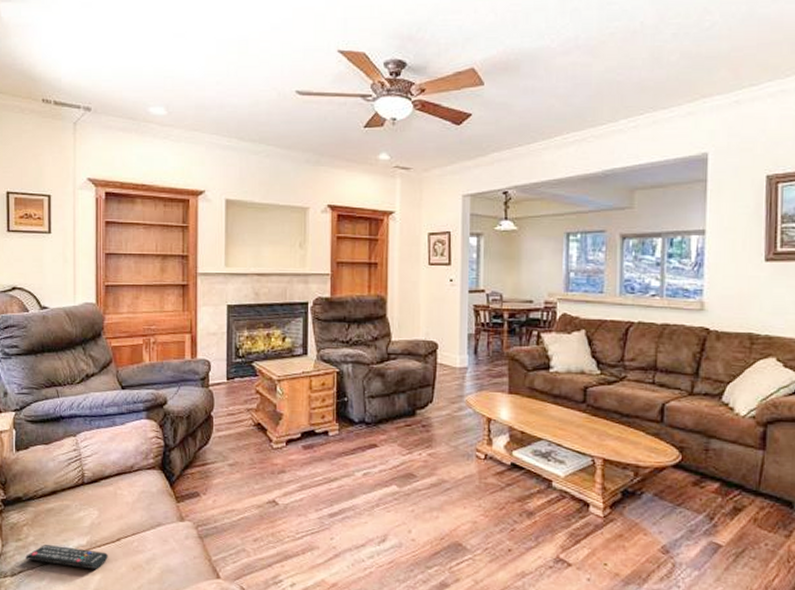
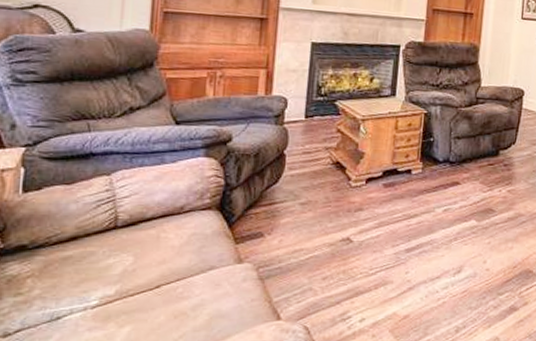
remote control: present [25,545,108,569] -> none [26,298,143,321]

